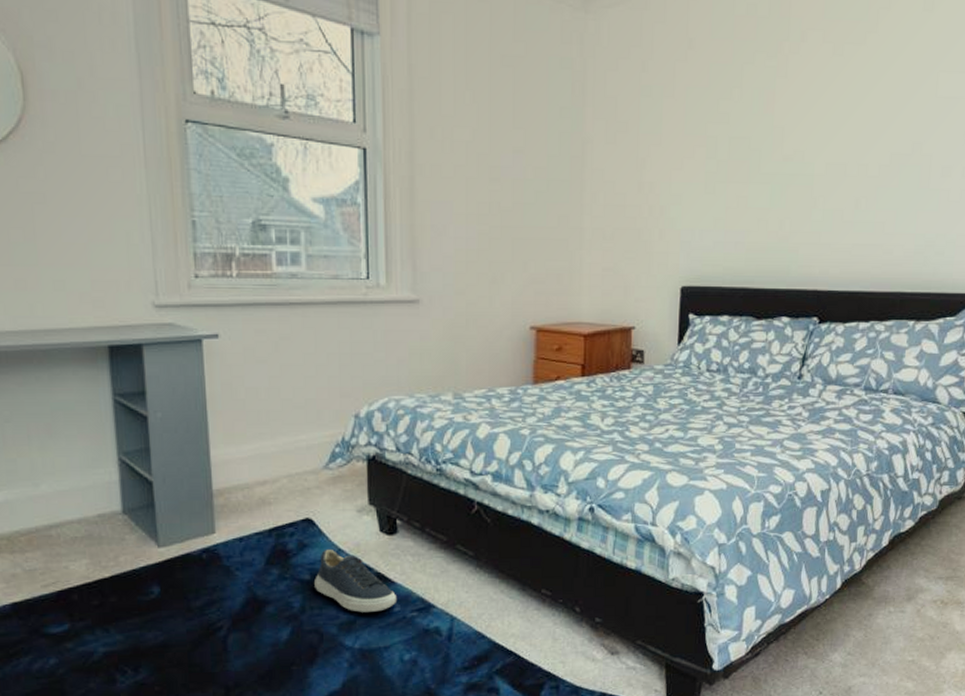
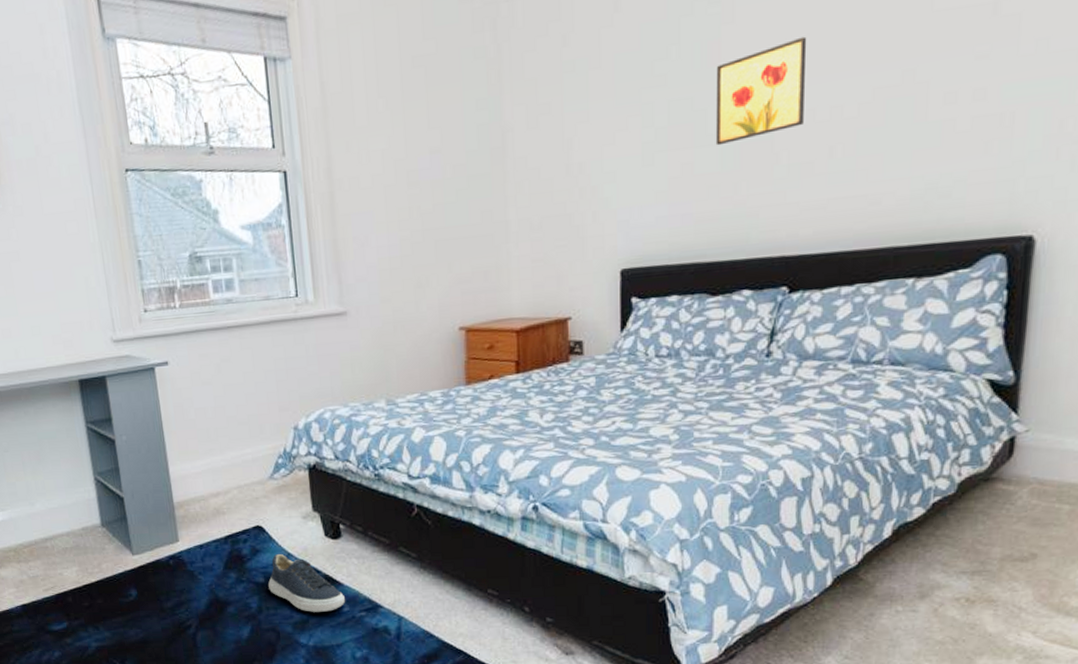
wall art: none [766,100,843,185] -> present [715,36,807,146]

